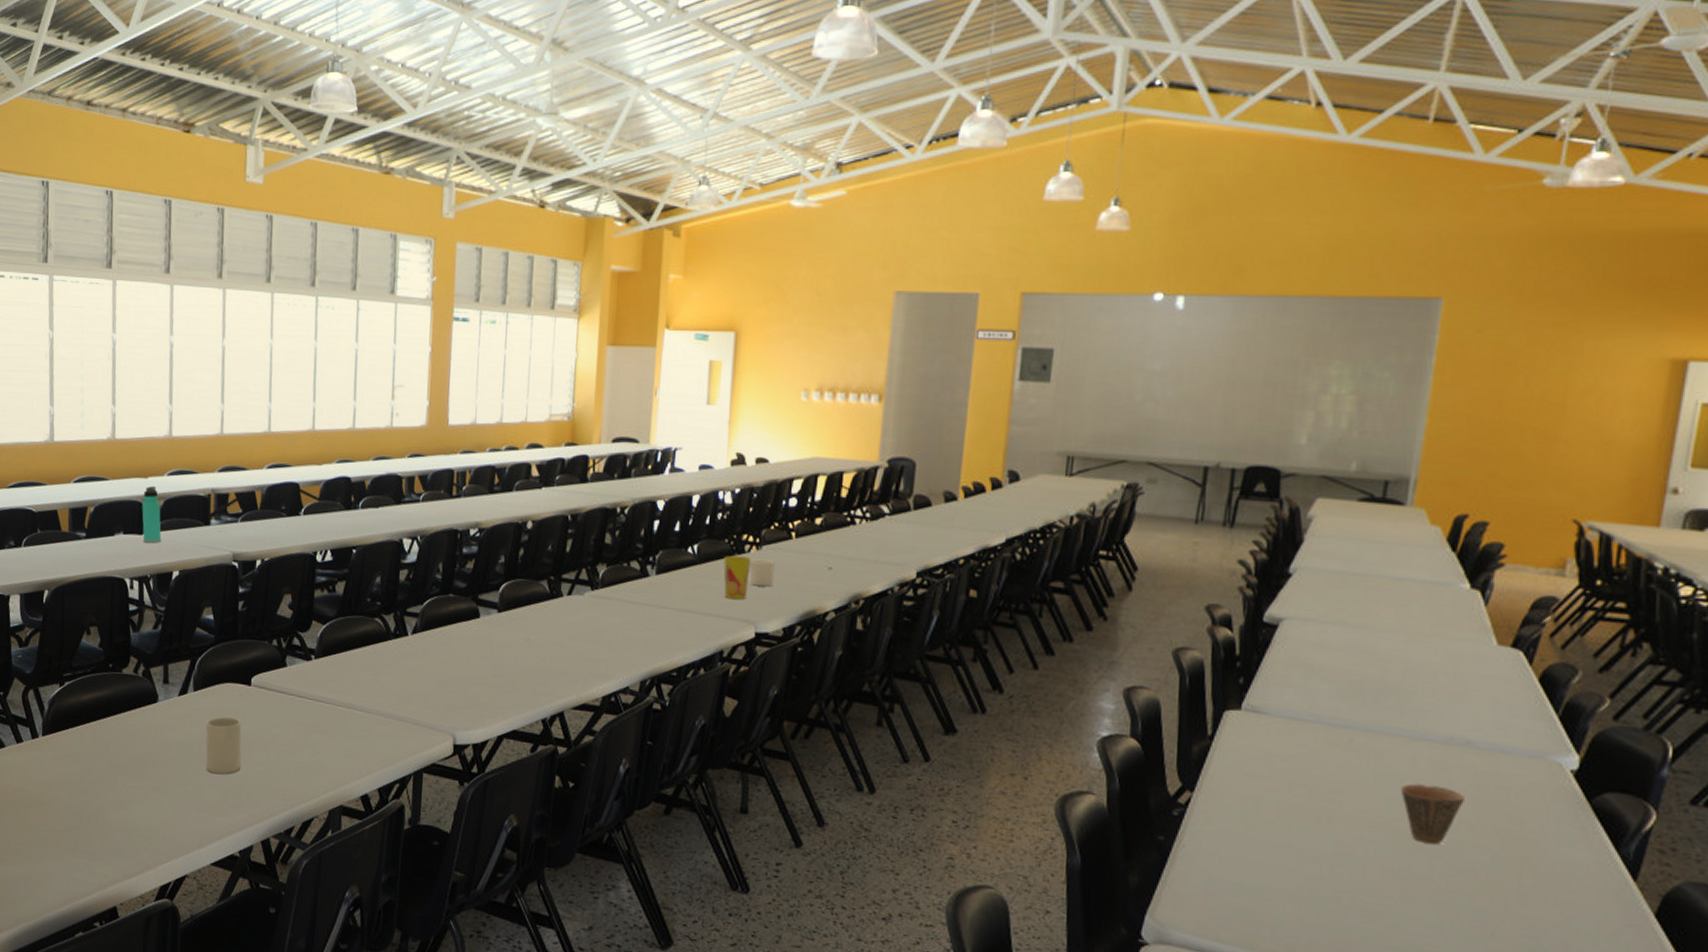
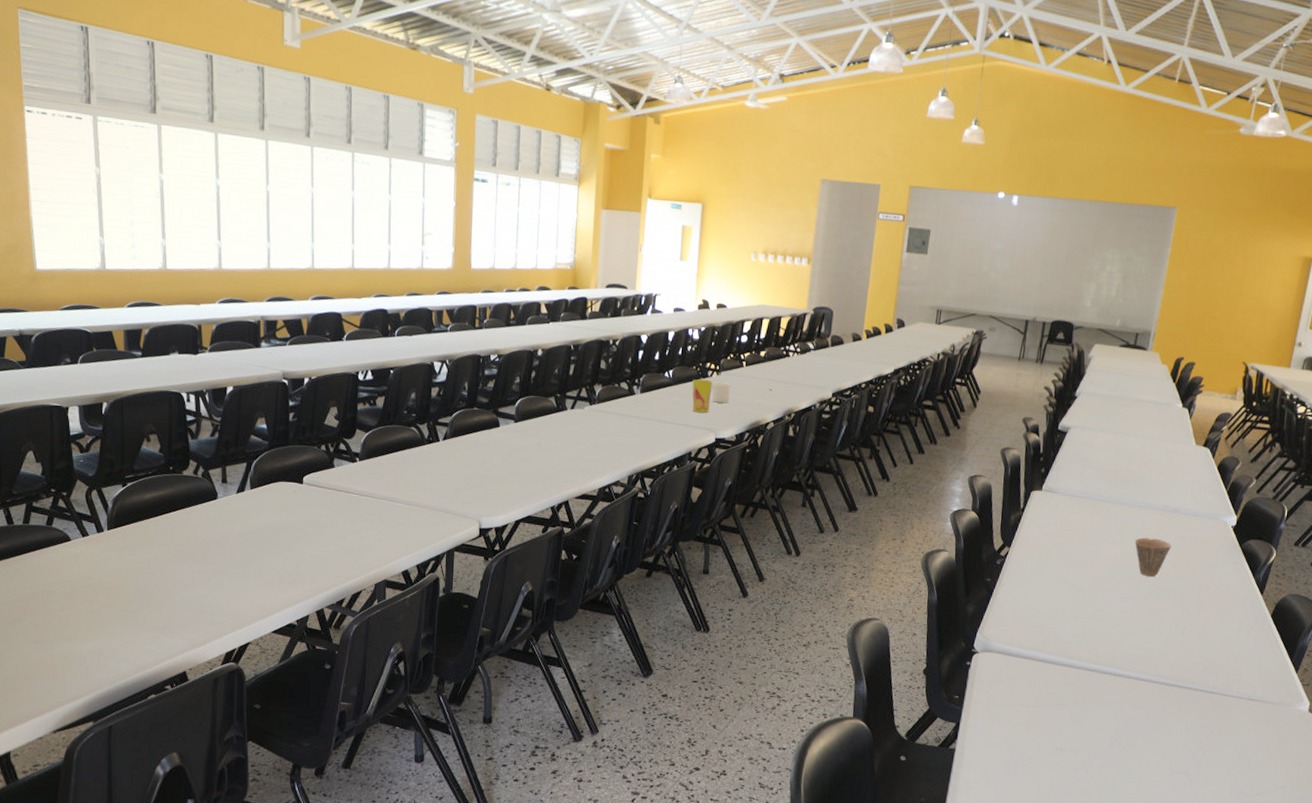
thermos bottle: present [142,486,161,544] -> none [195,312,215,363]
cup: present [205,716,242,775] -> none [263,510,296,558]

